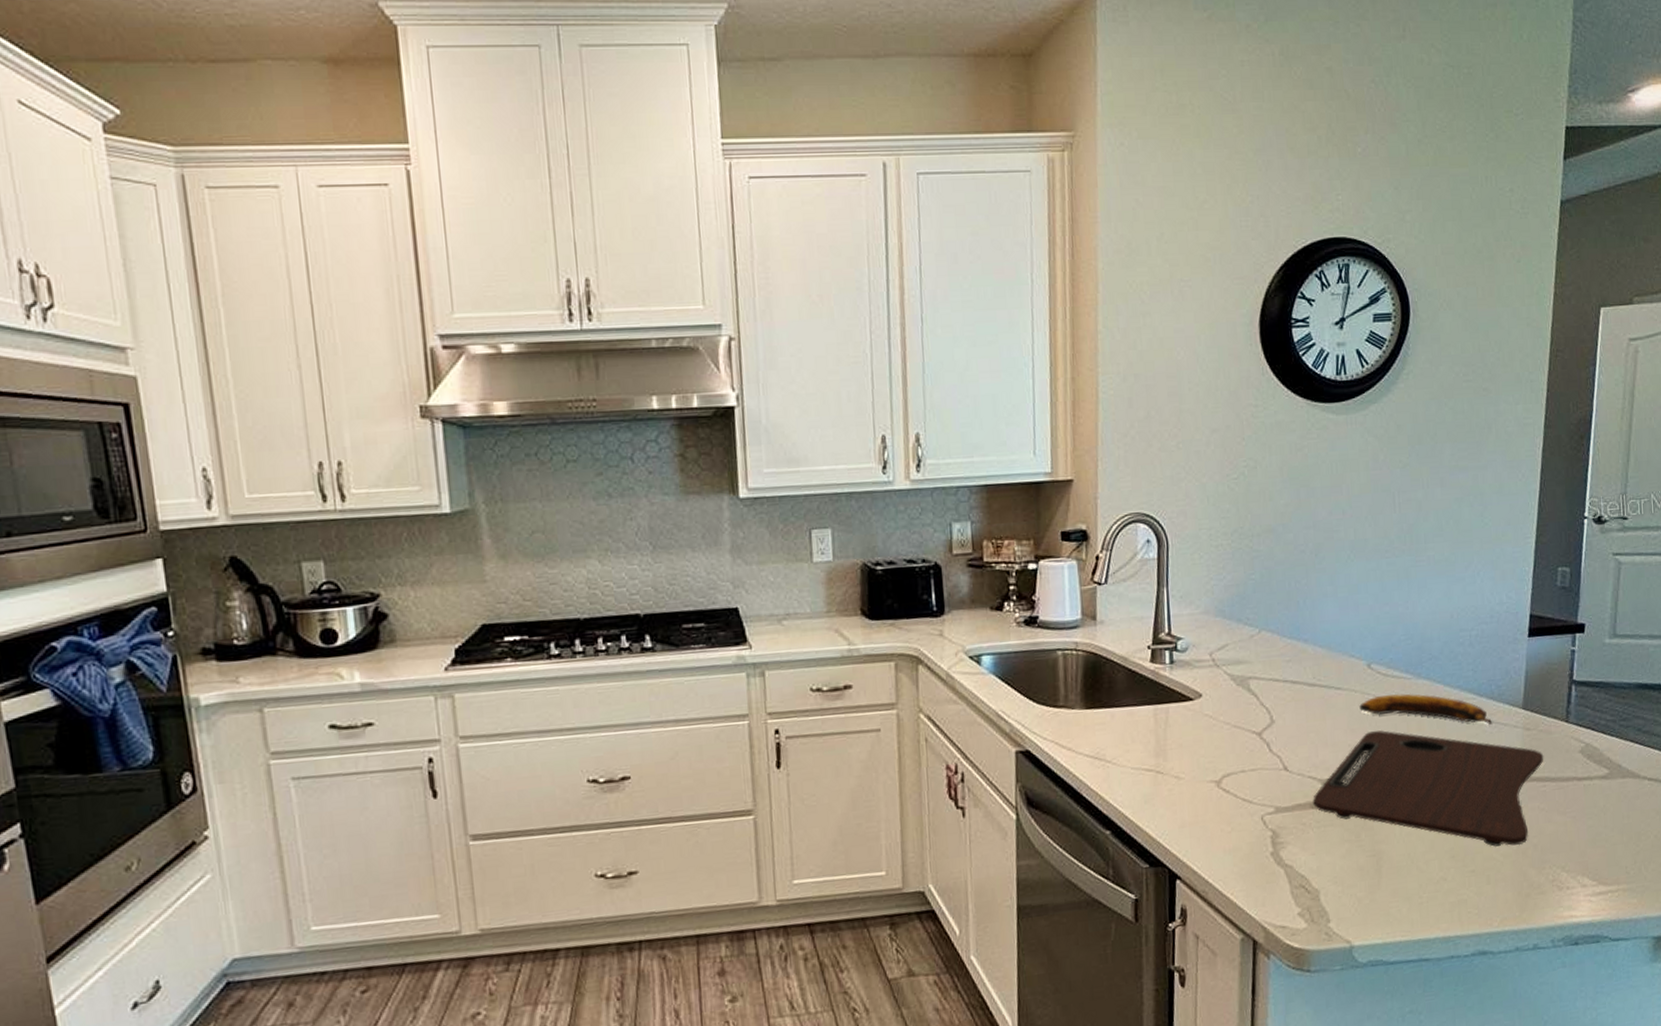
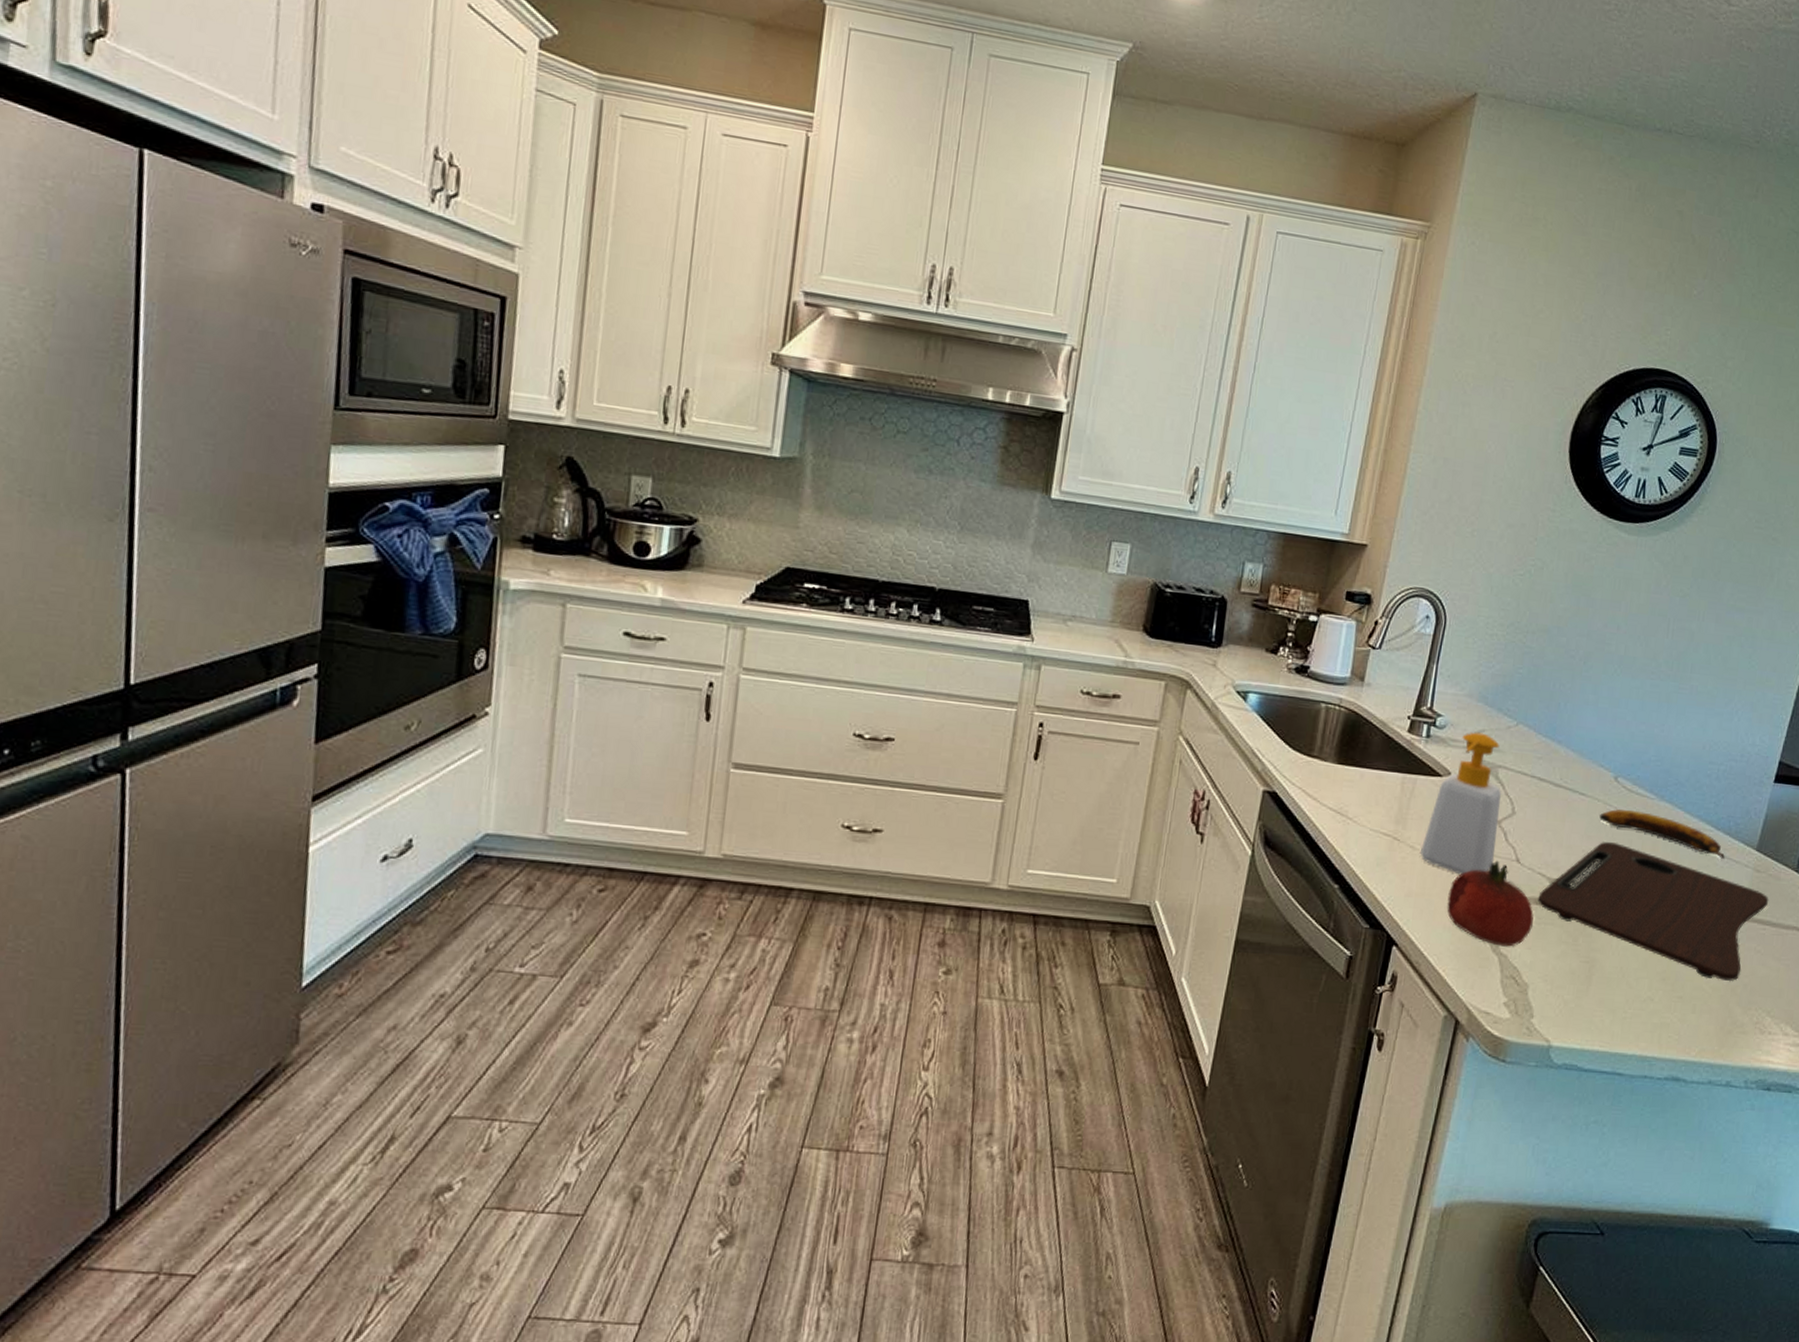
soap bottle: none [1186,647,1262,795] -> present [1420,732,1502,875]
fruit: none [1222,772,1313,858] -> present [1447,860,1534,947]

